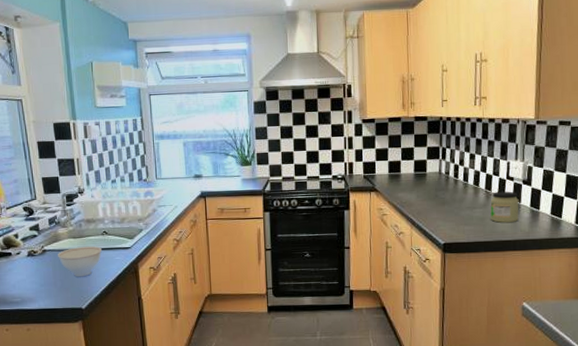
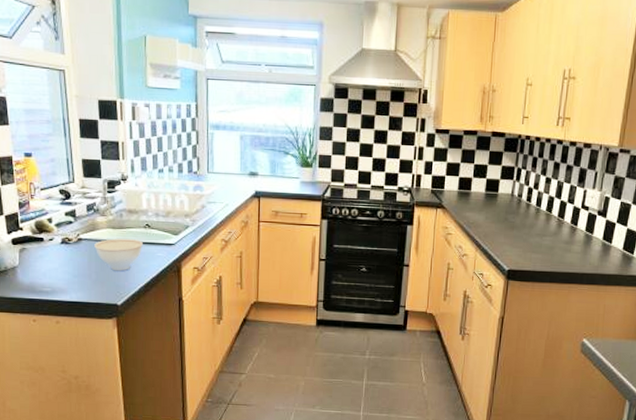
jar: present [490,191,519,223] -> none [560,220,592,255]

